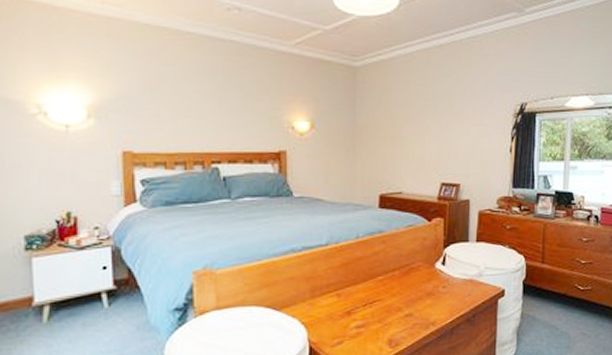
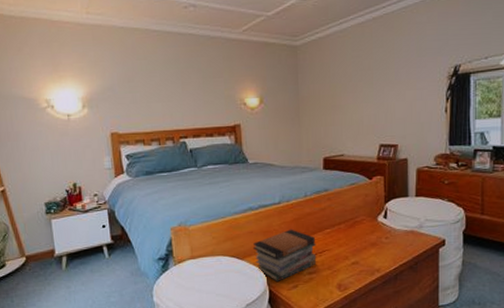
book stack: none [292,275,367,338] -> present [252,229,317,283]

